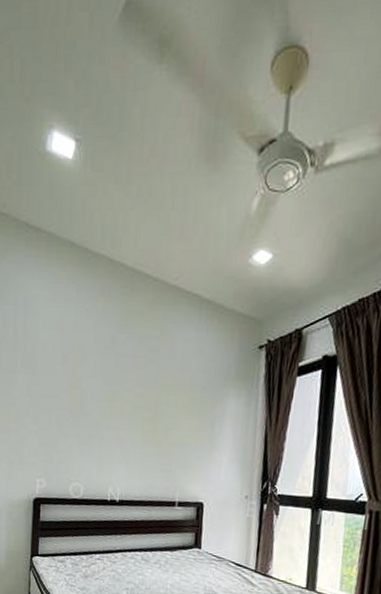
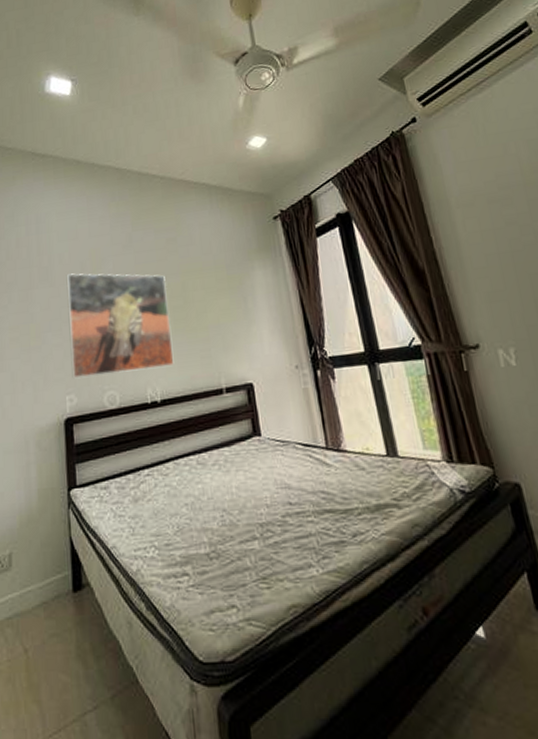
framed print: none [44,365,142,472] -> present [66,273,174,379]

